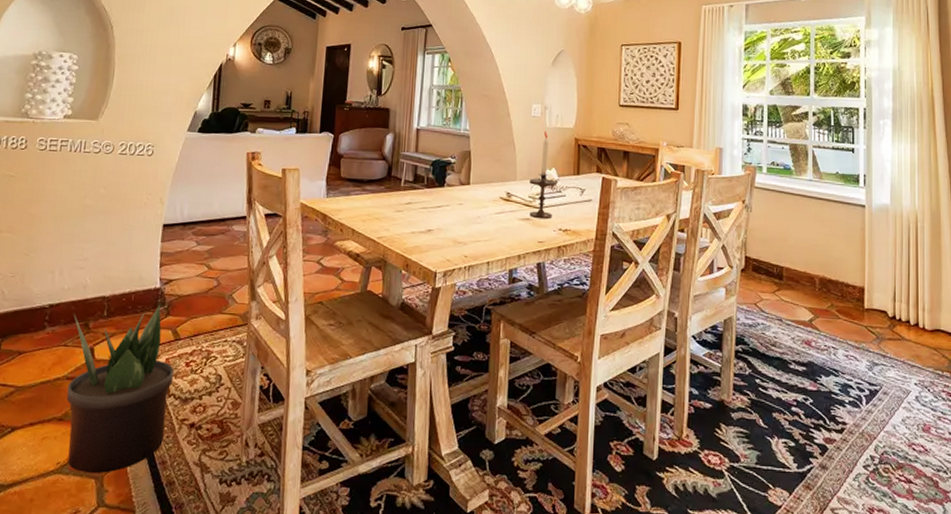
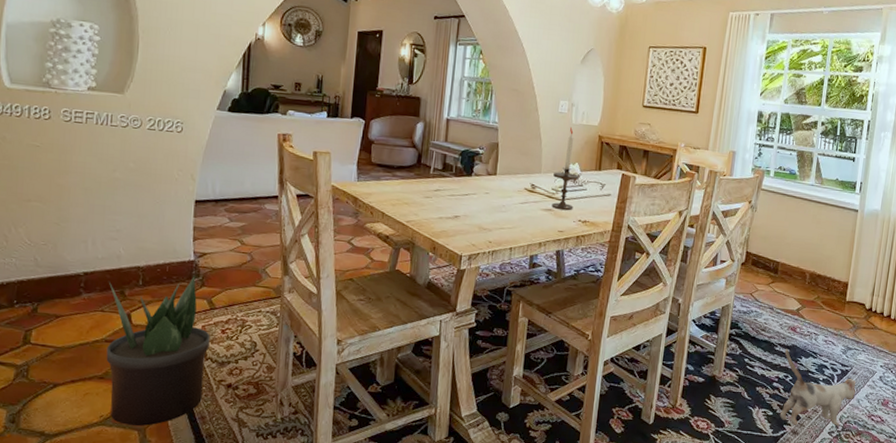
pet: none [801,366,889,459] -> present [780,348,856,427]

